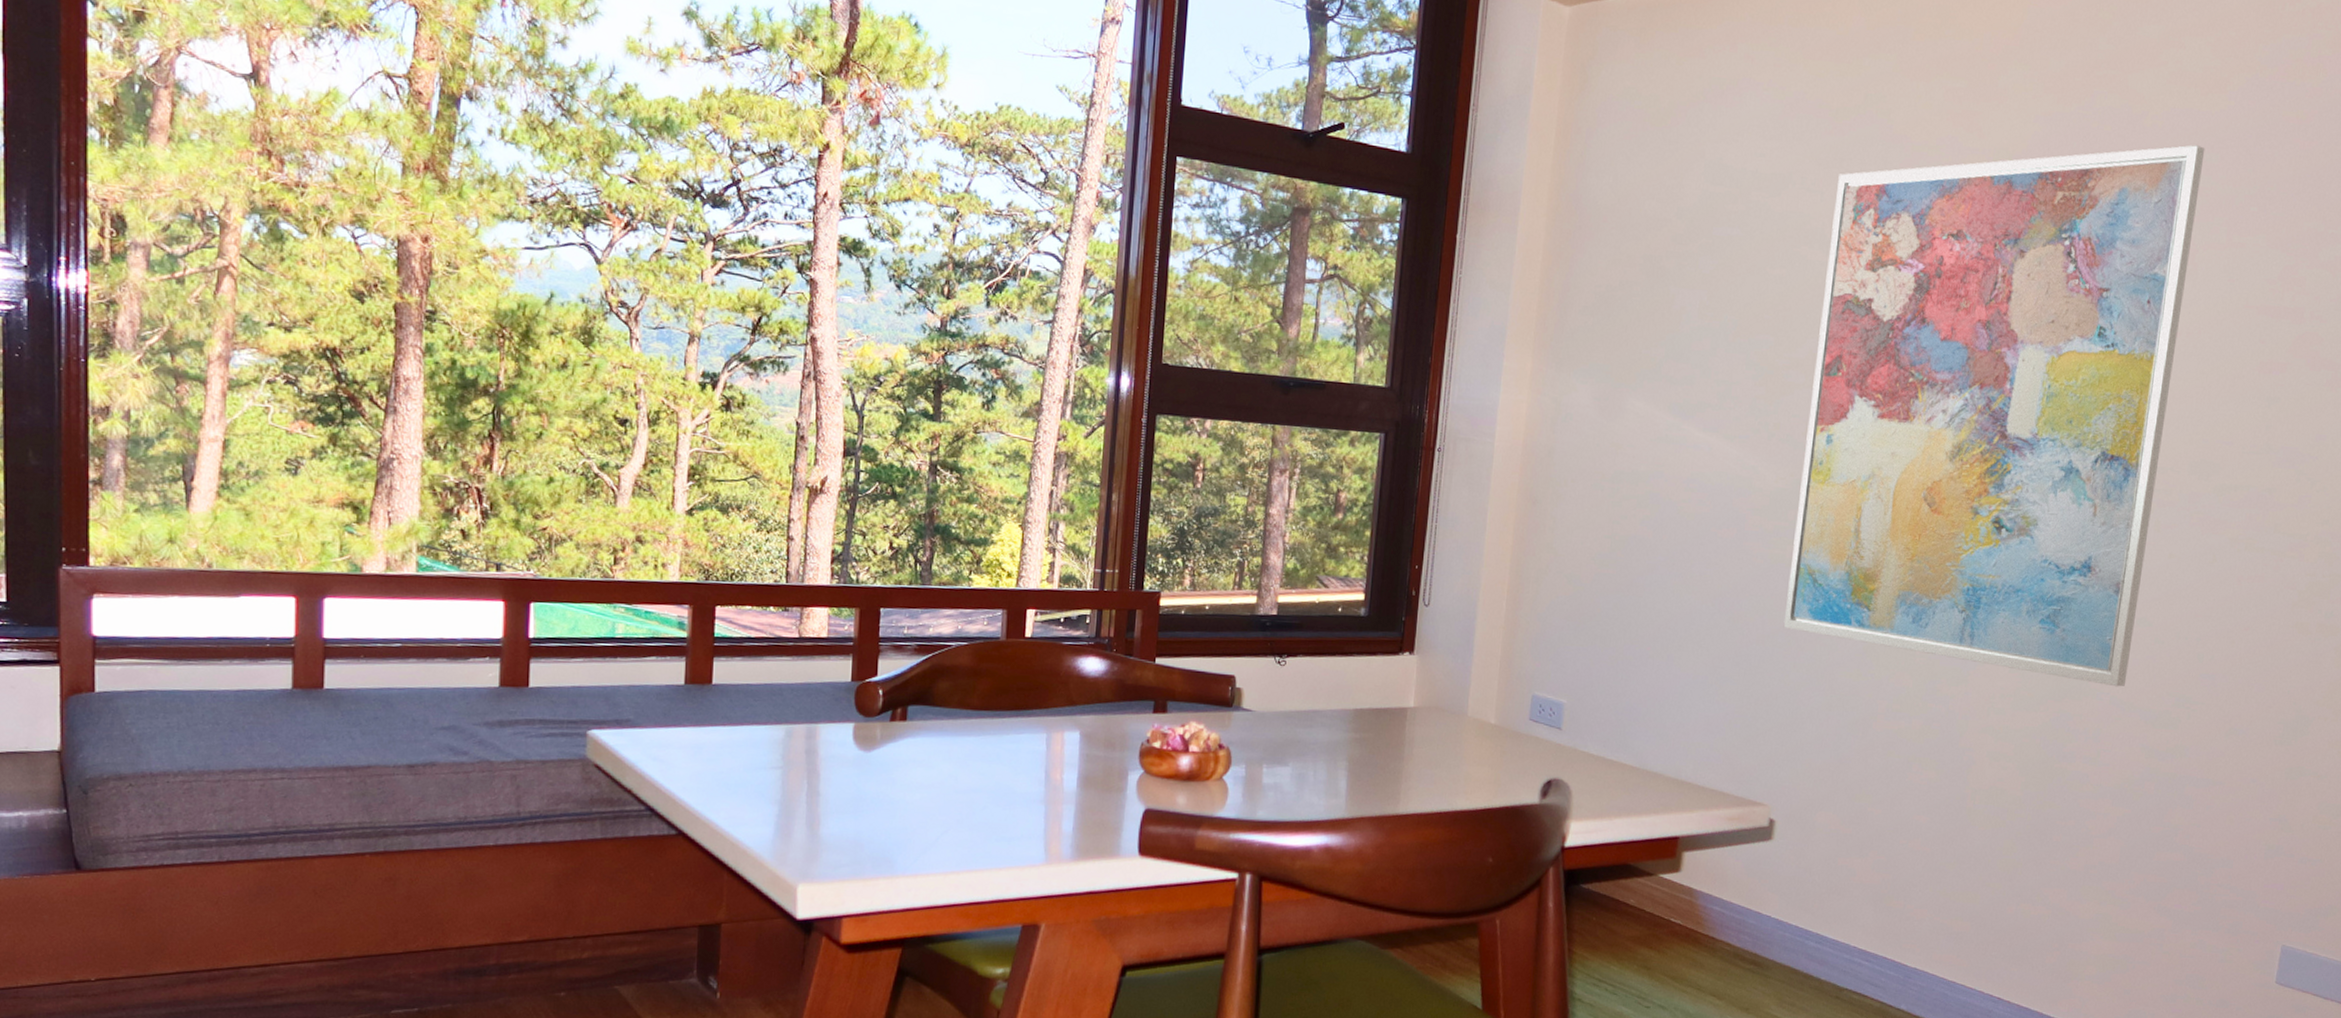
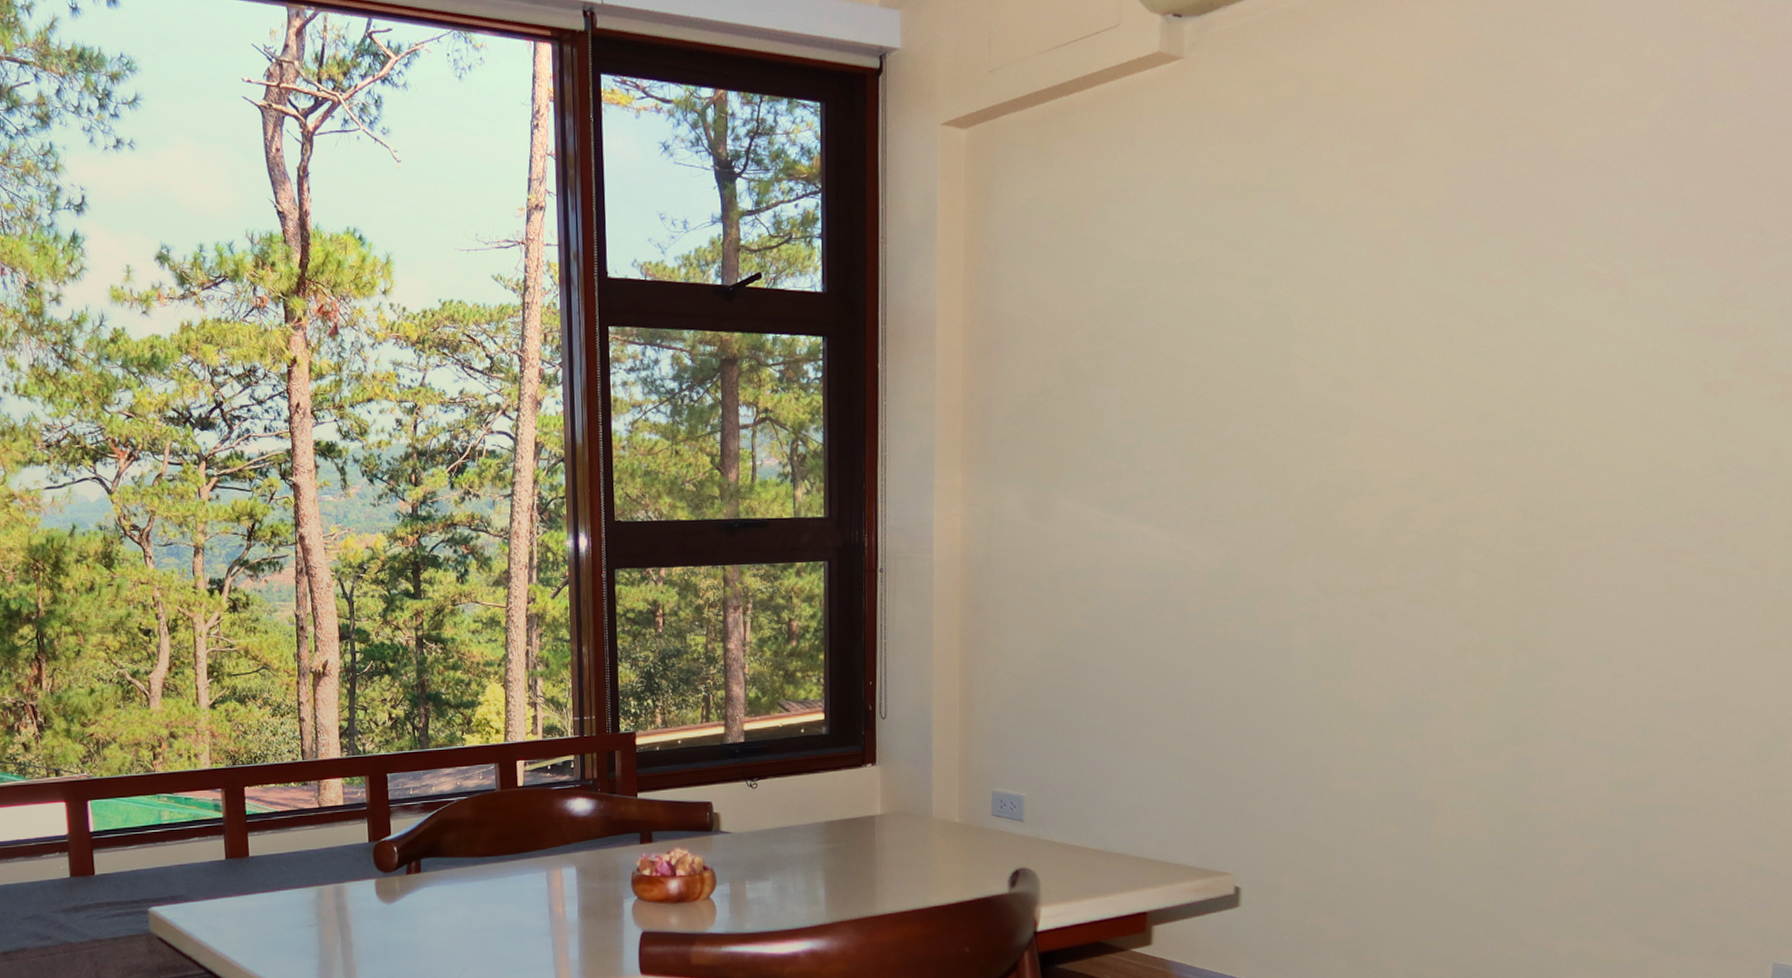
wall art: present [1783,145,2205,687] -> none [1232,173,1628,725]

